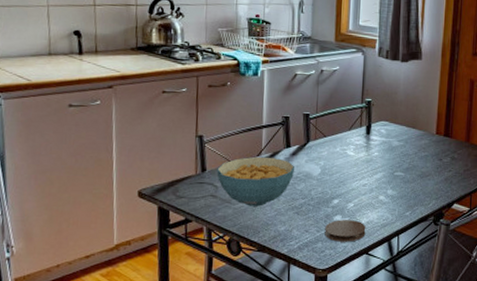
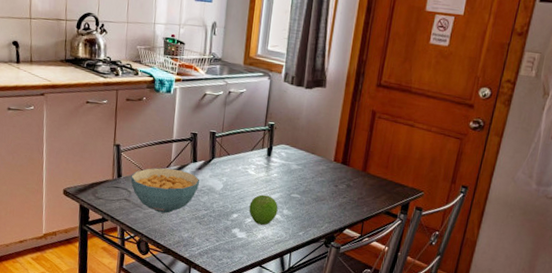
coaster: present [324,220,366,242] -> none [223,232,261,254]
fruit: none [350,176,382,209] -> present [249,194,278,226]

